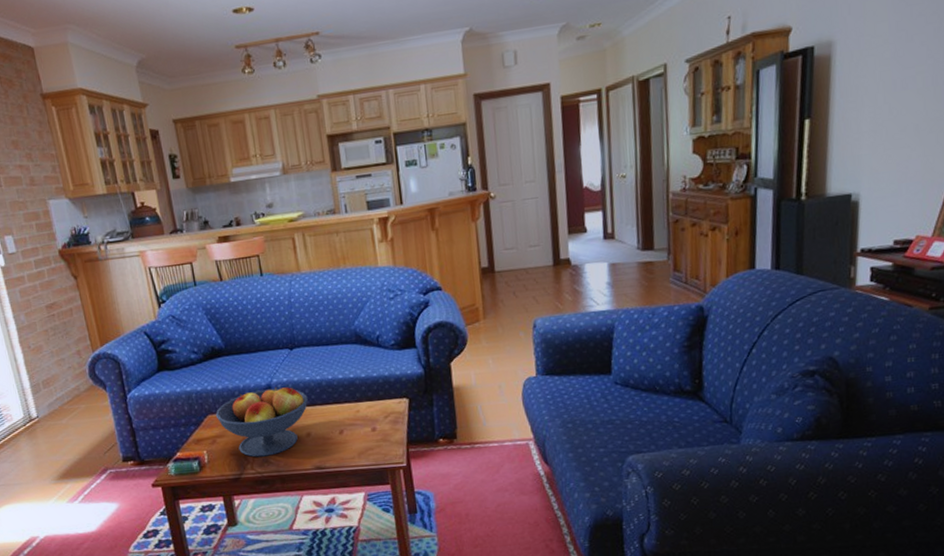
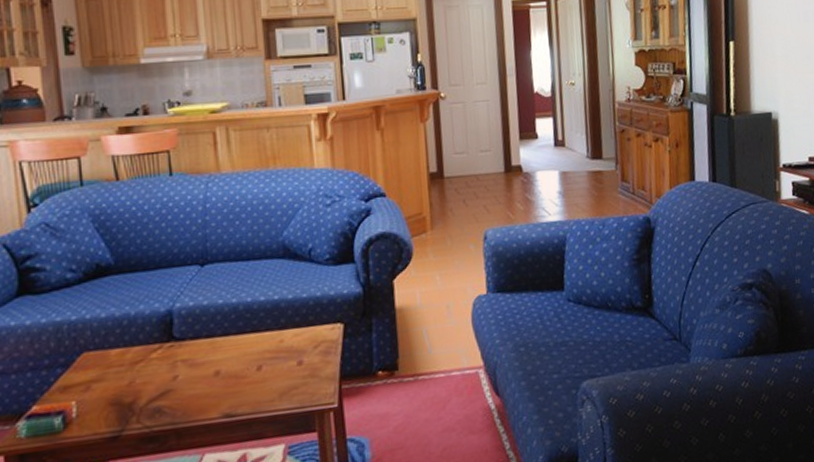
fruit bowl: present [215,387,308,457] -> none [93,313,220,407]

